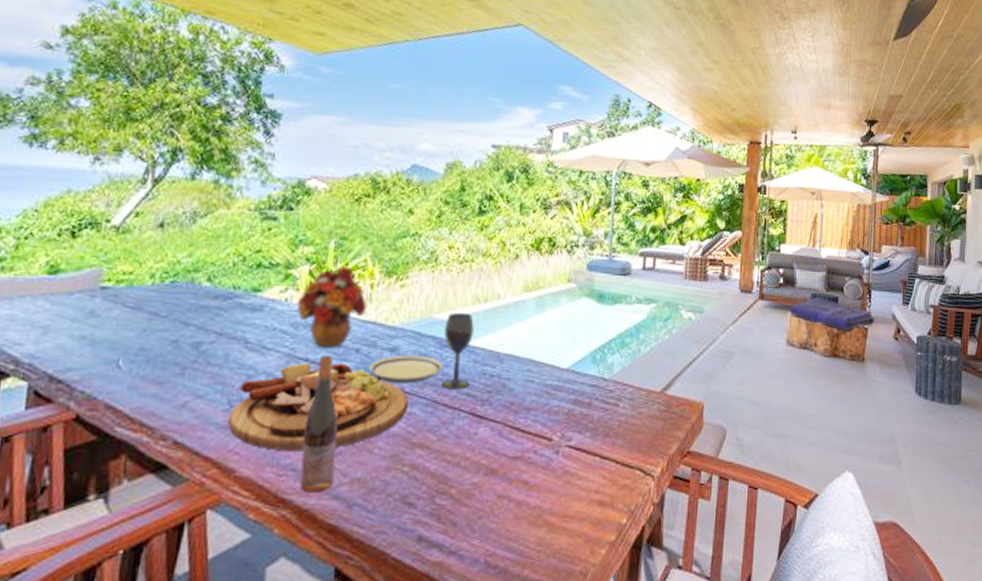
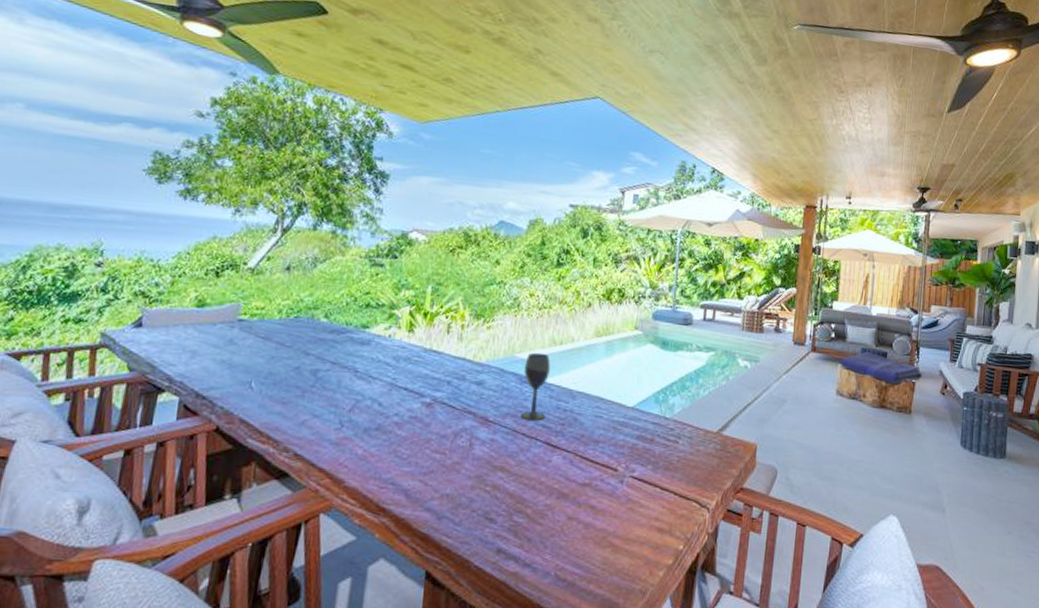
food platter: present [228,362,408,452] -> none [339,390,492,468]
flower arrangement: present [296,264,367,349] -> none [398,306,458,380]
wine bottle: present [299,355,338,493] -> none [397,385,431,505]
plate: present [368,355,443,384] -> none [458,388,523,414]

